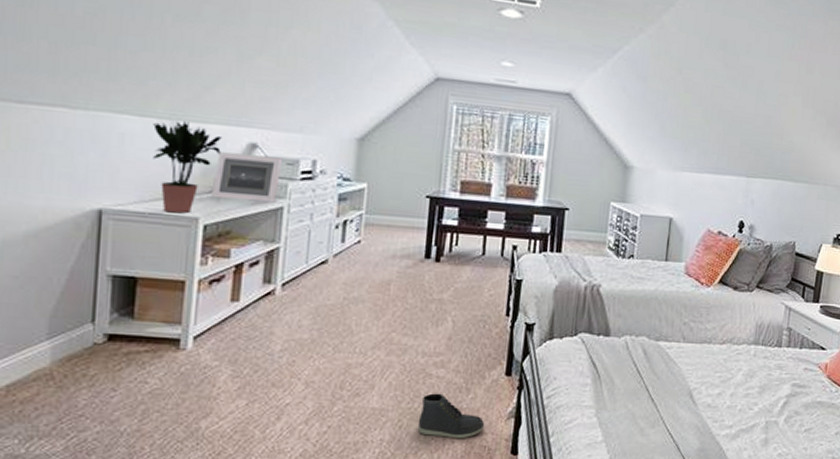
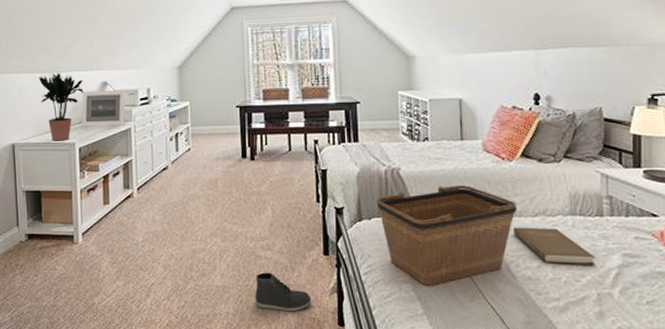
bicycle basket: none [571,307,708,412] -> present [376,185,518,286]
book: none [700,353,769,394] -> present [512,227,596,265]

